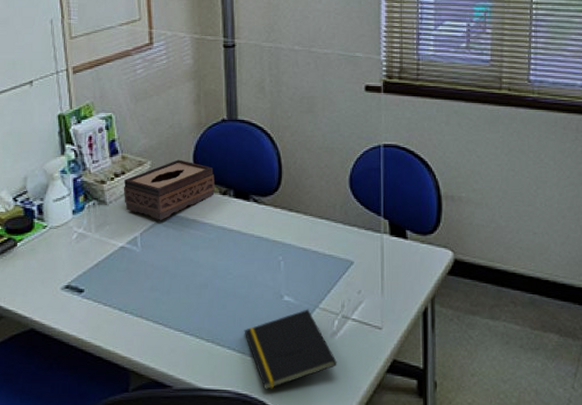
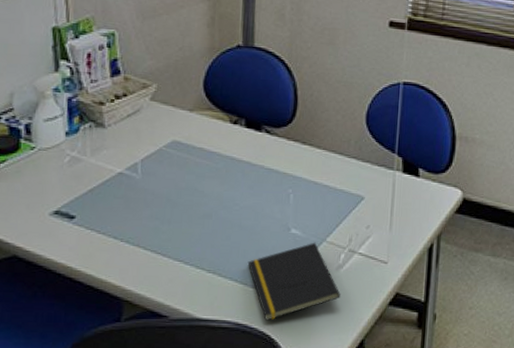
tissue box: present [123,159,215,220] -> none [124,84,226,147]

